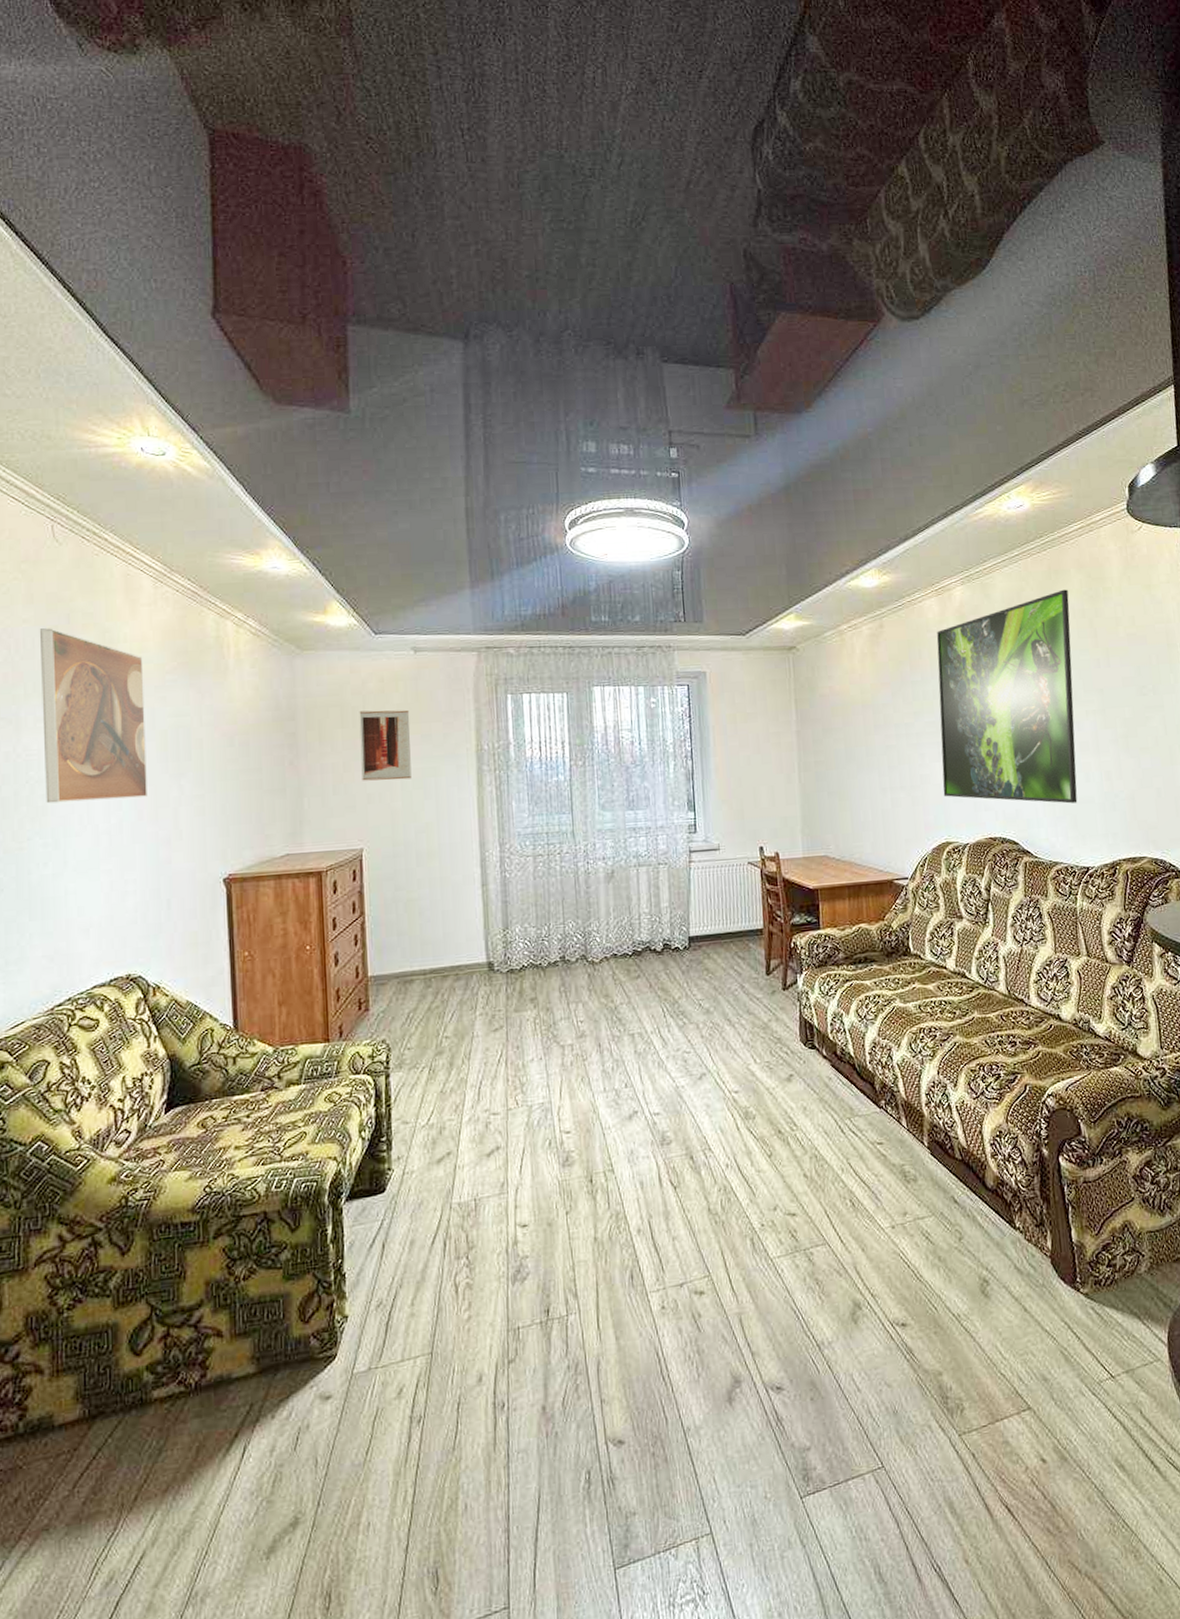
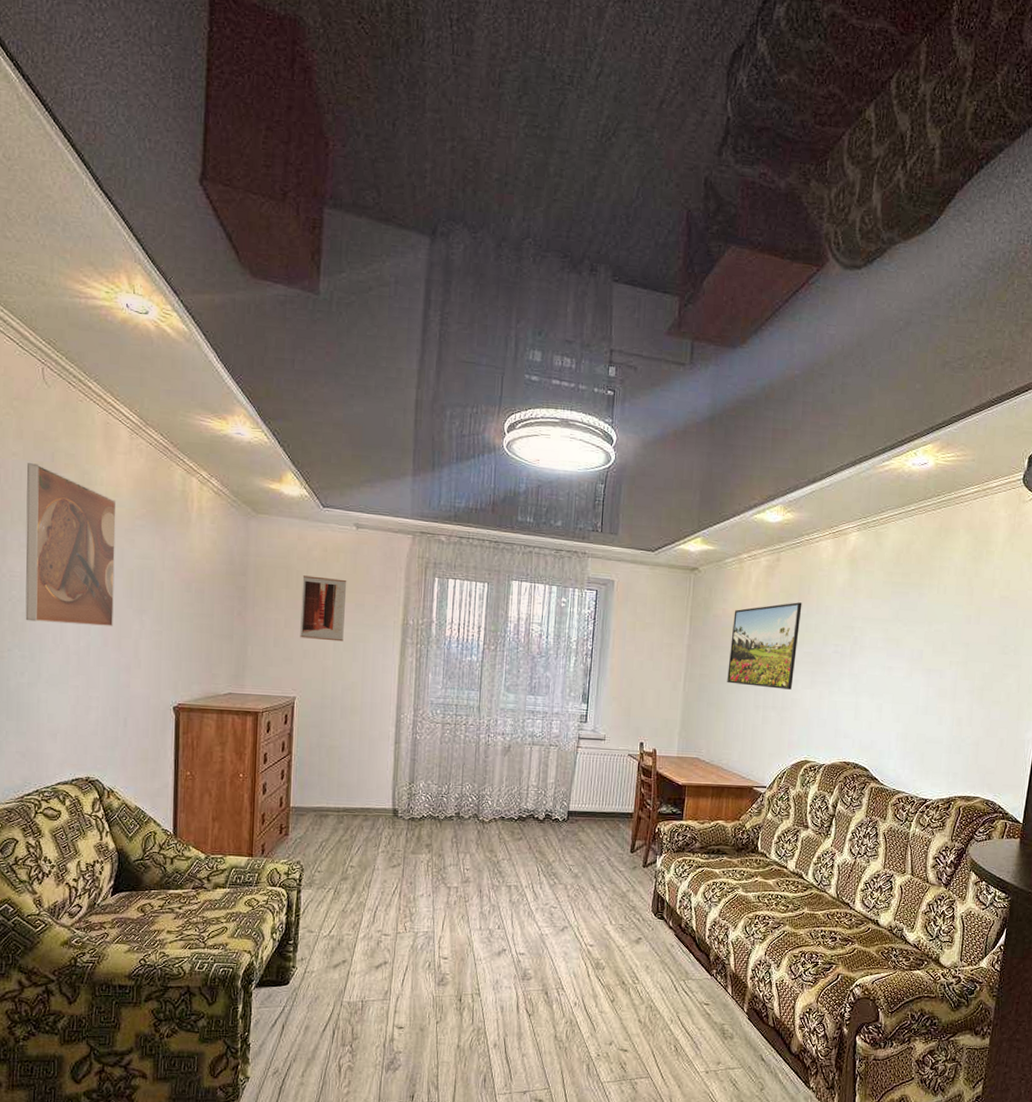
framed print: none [842,669,919,768] -> present [727,602,802,690]
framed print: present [936,589,1078,804] -> none [809,547,954,742]

